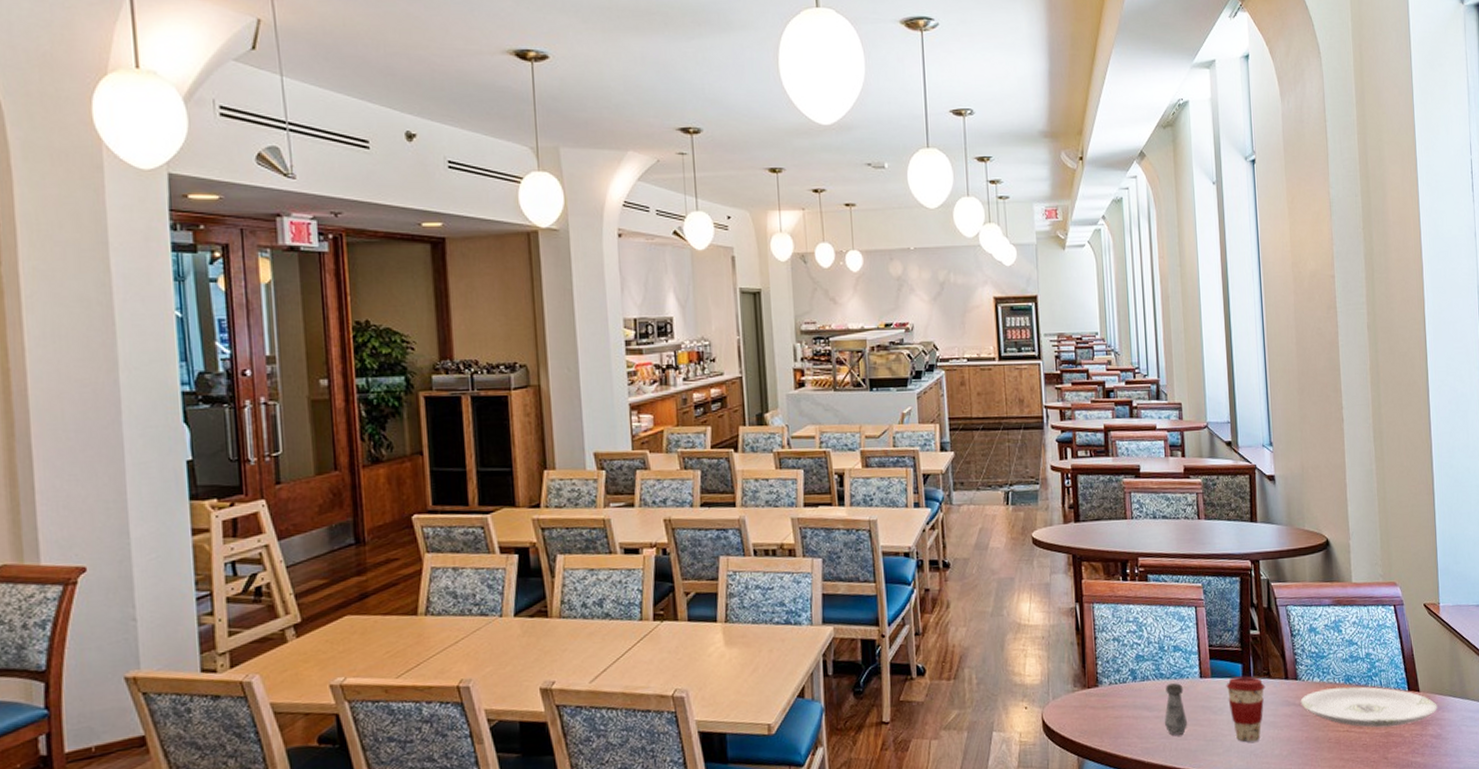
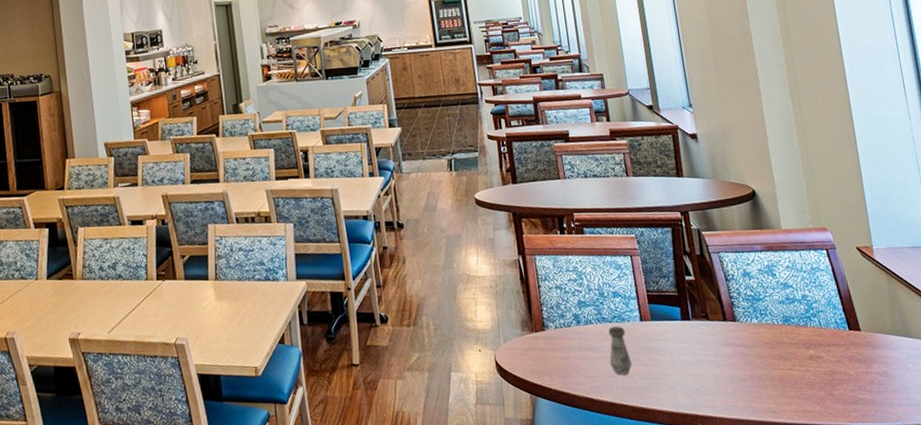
coffee cup: present [1226,676,1265,742] -> none [666,318,705,381]
plate: present [1300,686,1437,728] -> none [740,327,881,366]

